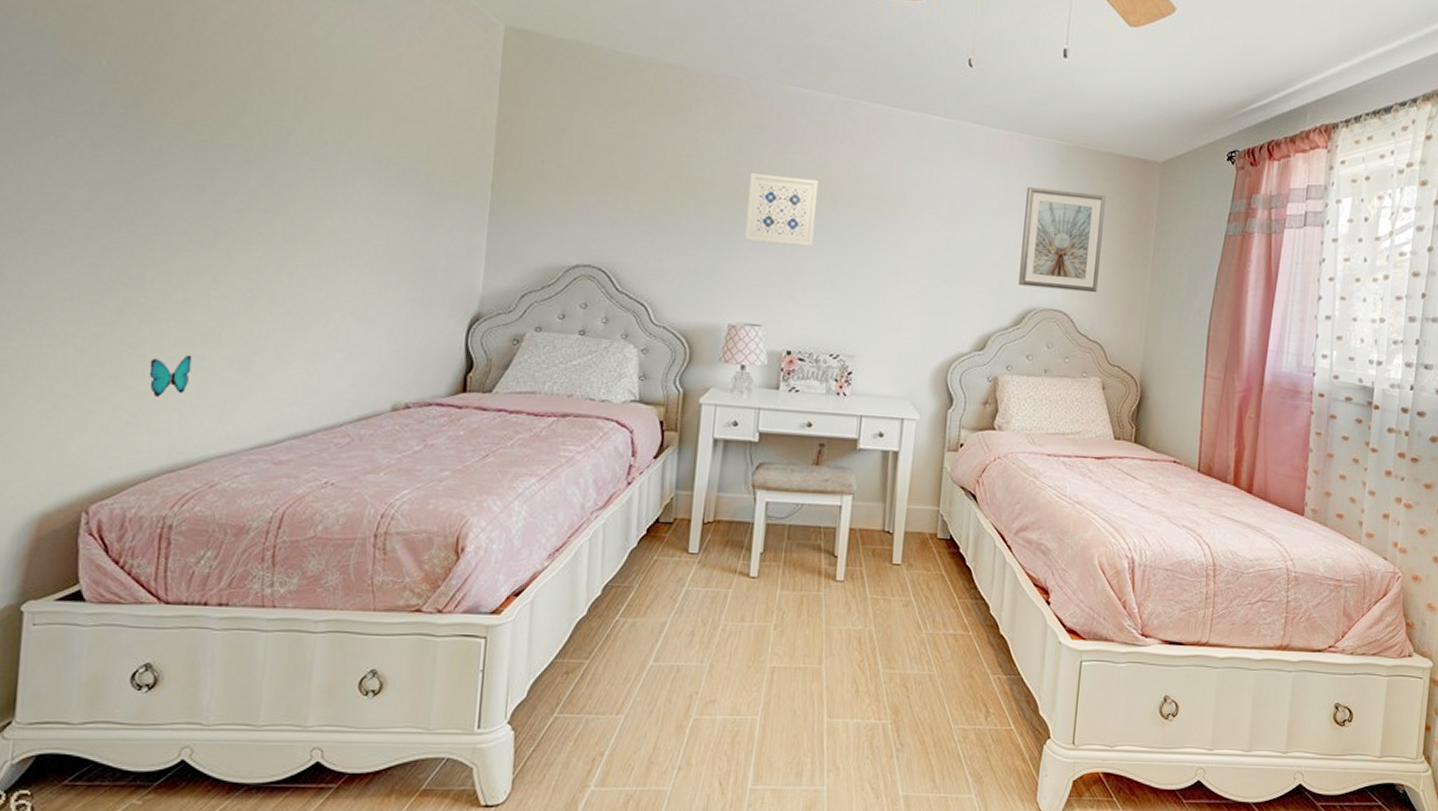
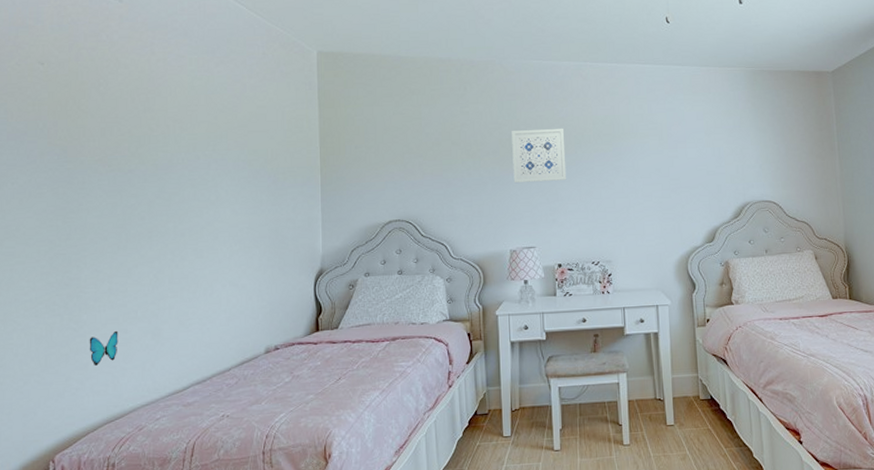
picture frame: present [1018,187,1106,293] -> none [728,104,798,186]

